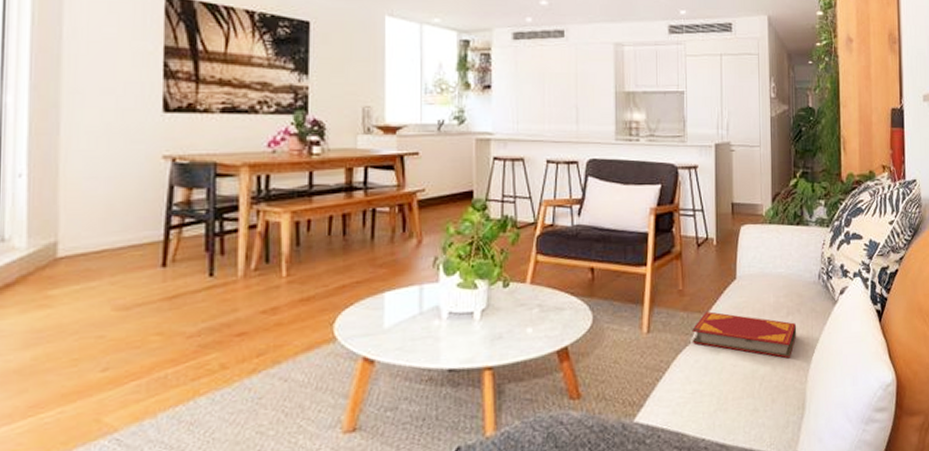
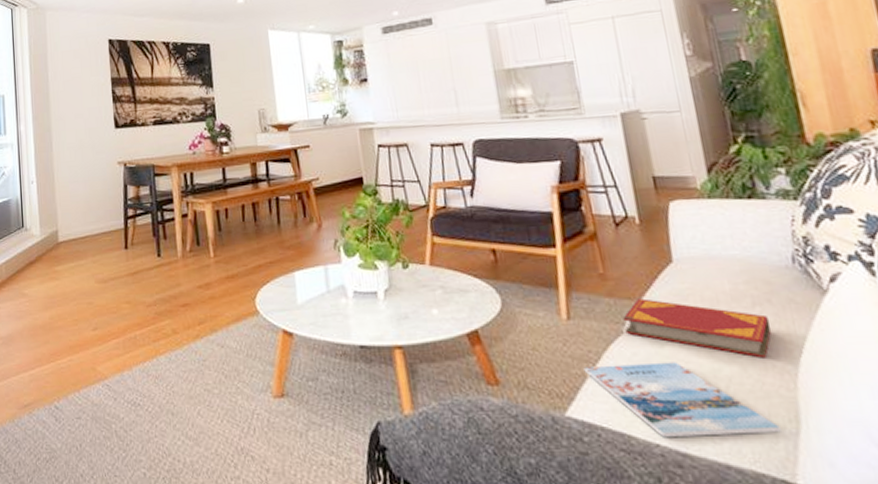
magazine: none [654,366,791,433] -> present [583,362,781,438]

